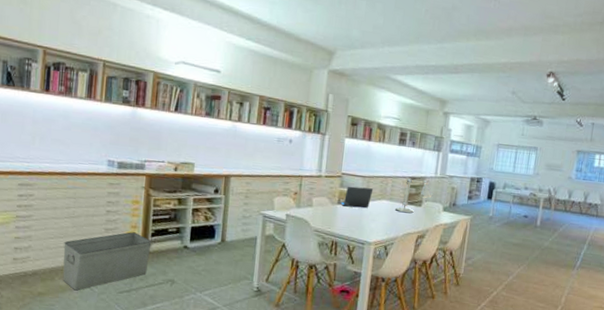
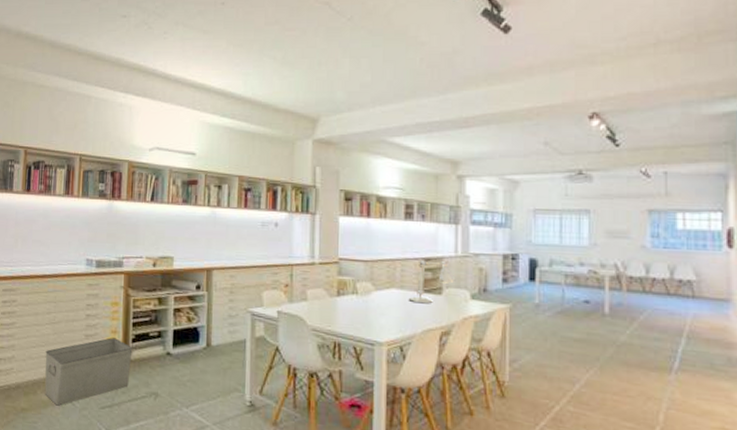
laptop: present [337,186,374,208] -> none [336,273,379,300]

